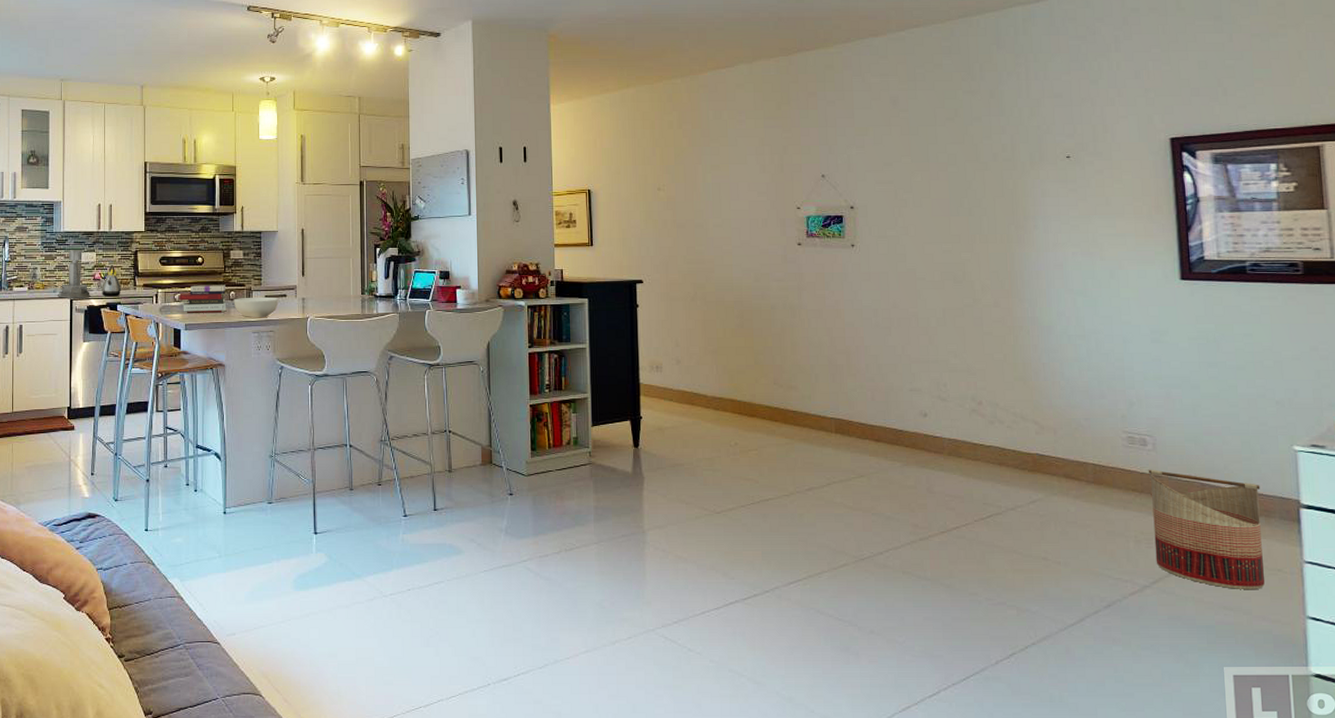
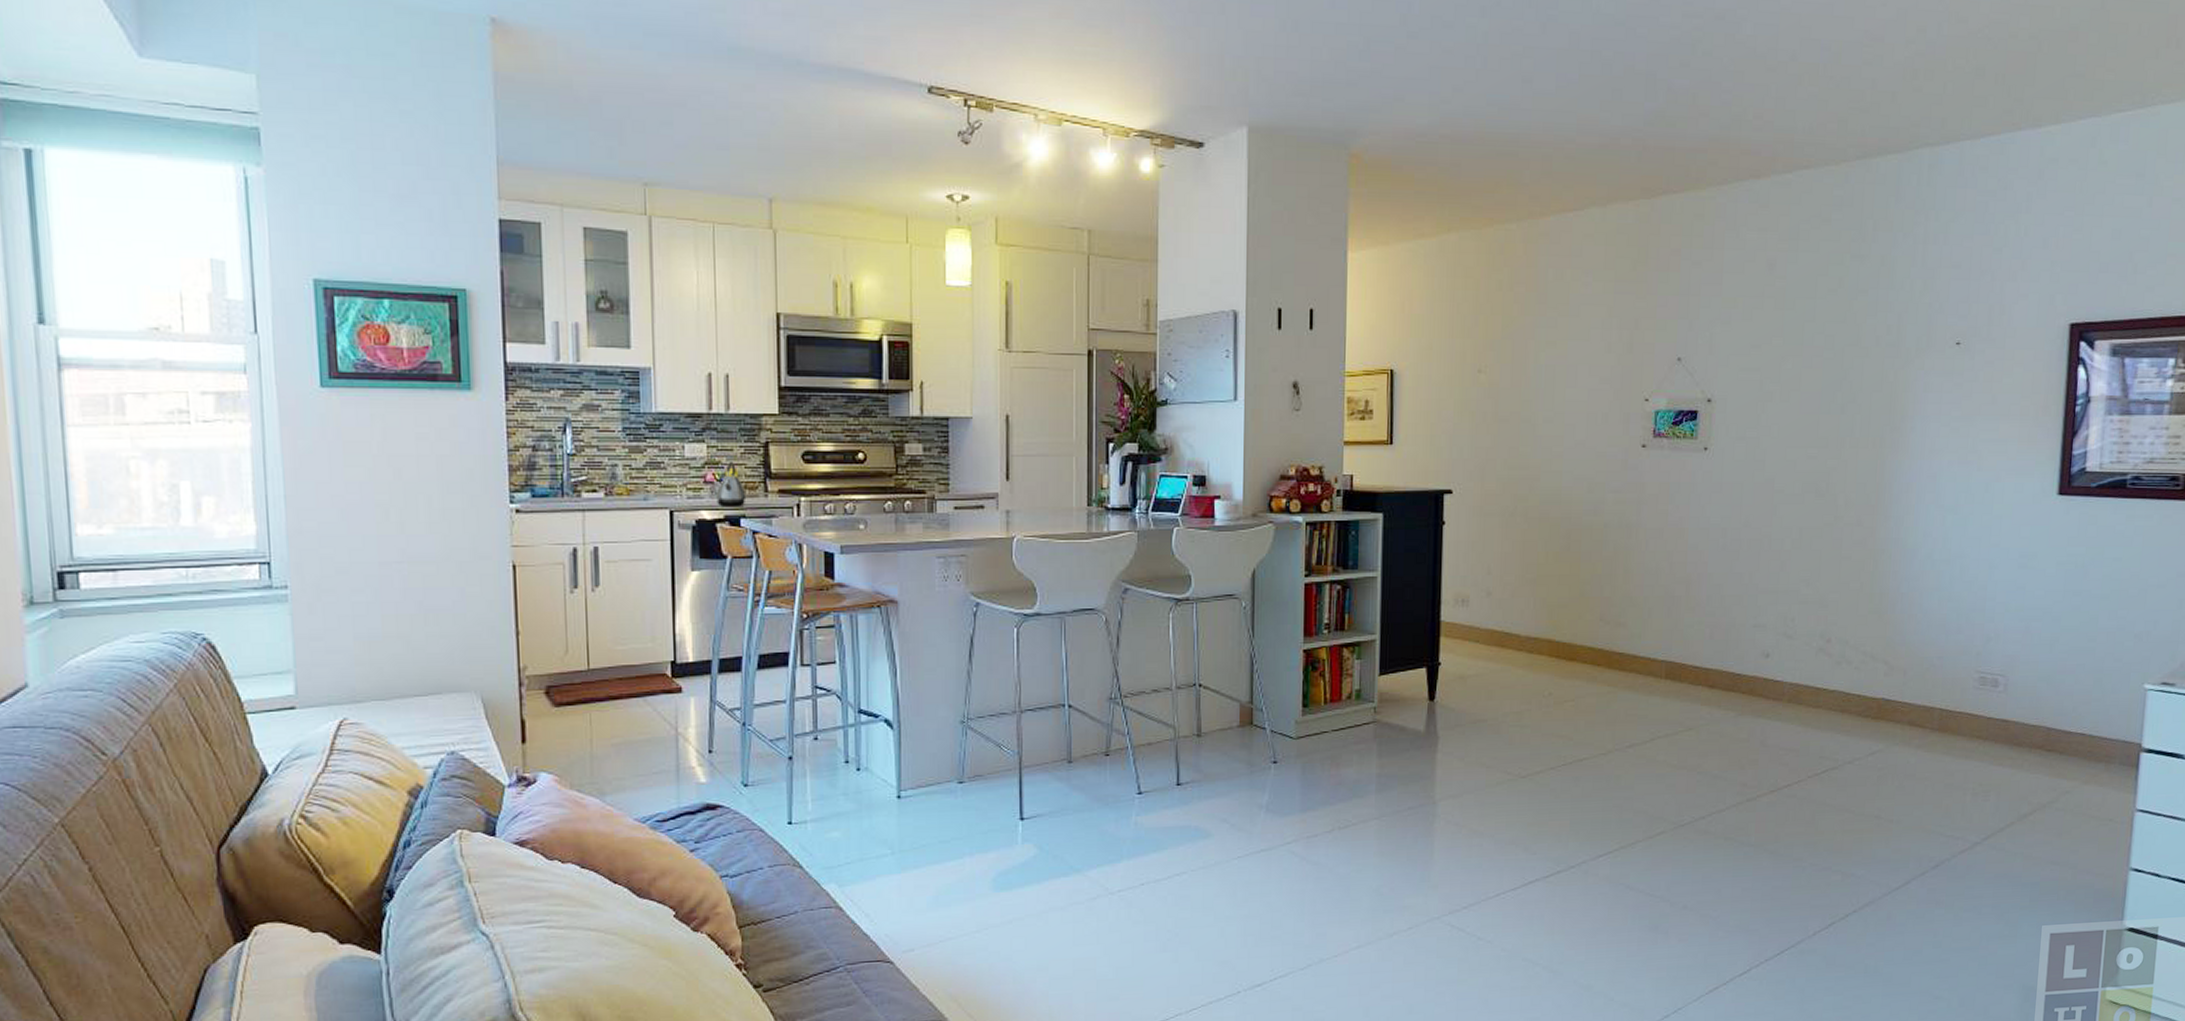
paper towel holder: present [58,250,91,298] -> none [650,439,702,509]
books: present [178,284,227,313] -> none [830,491,900,531]
bowl: present [233,297,279,318] -> none [909,508,973,538]
basket: present [1148,469,1265,590] -> none [1990,713,2105,843]

